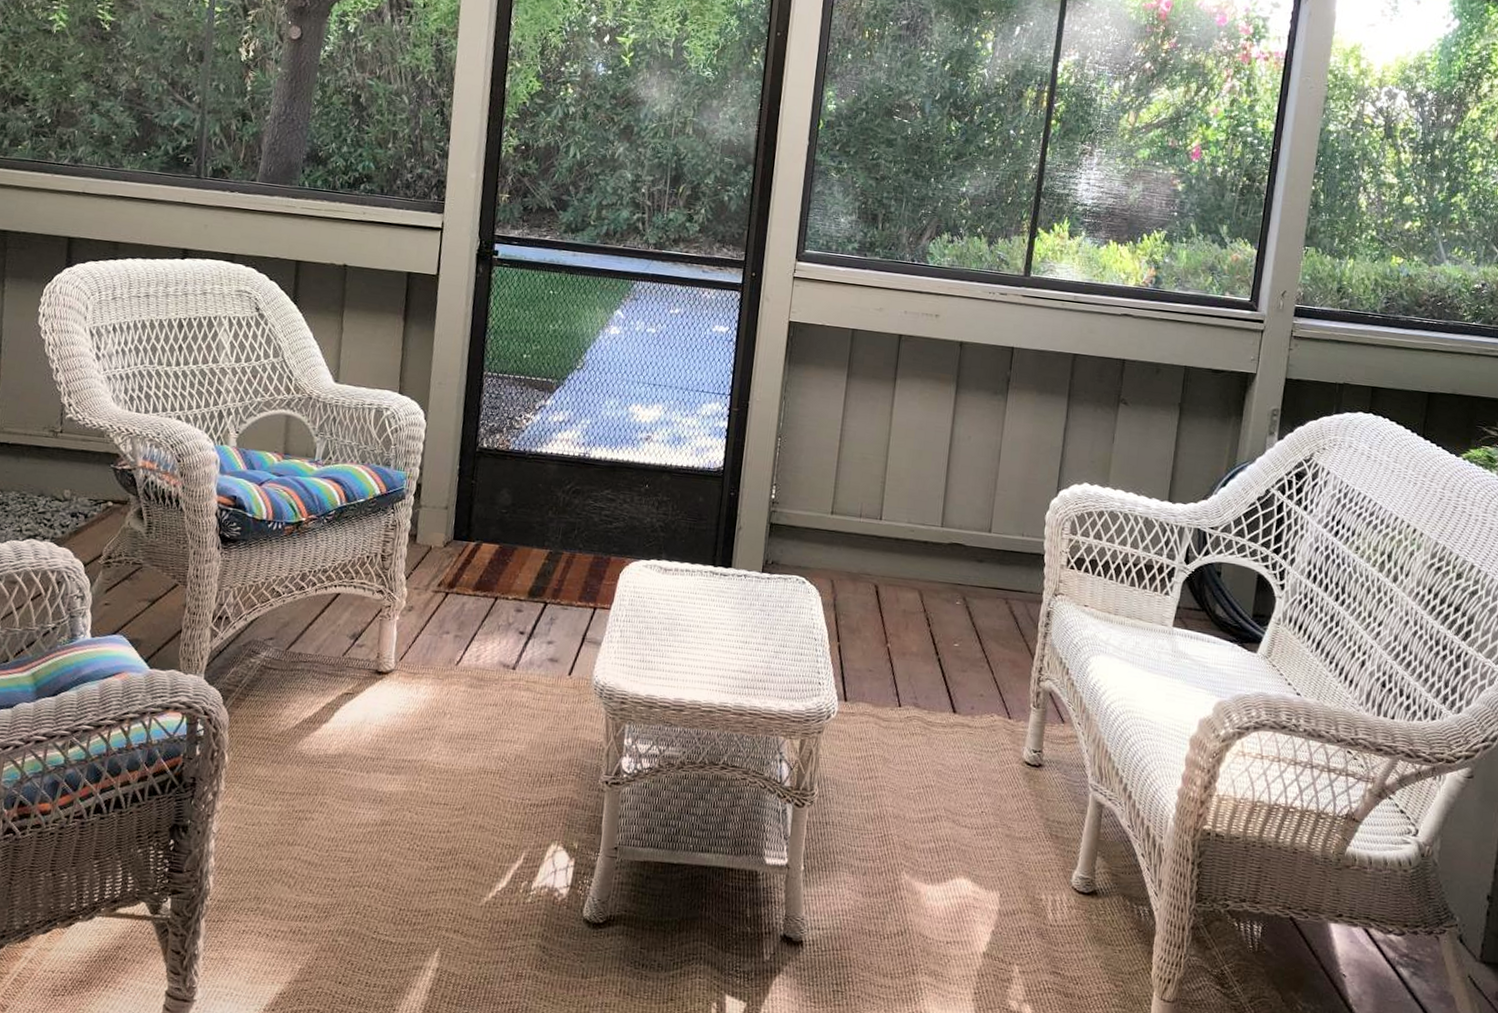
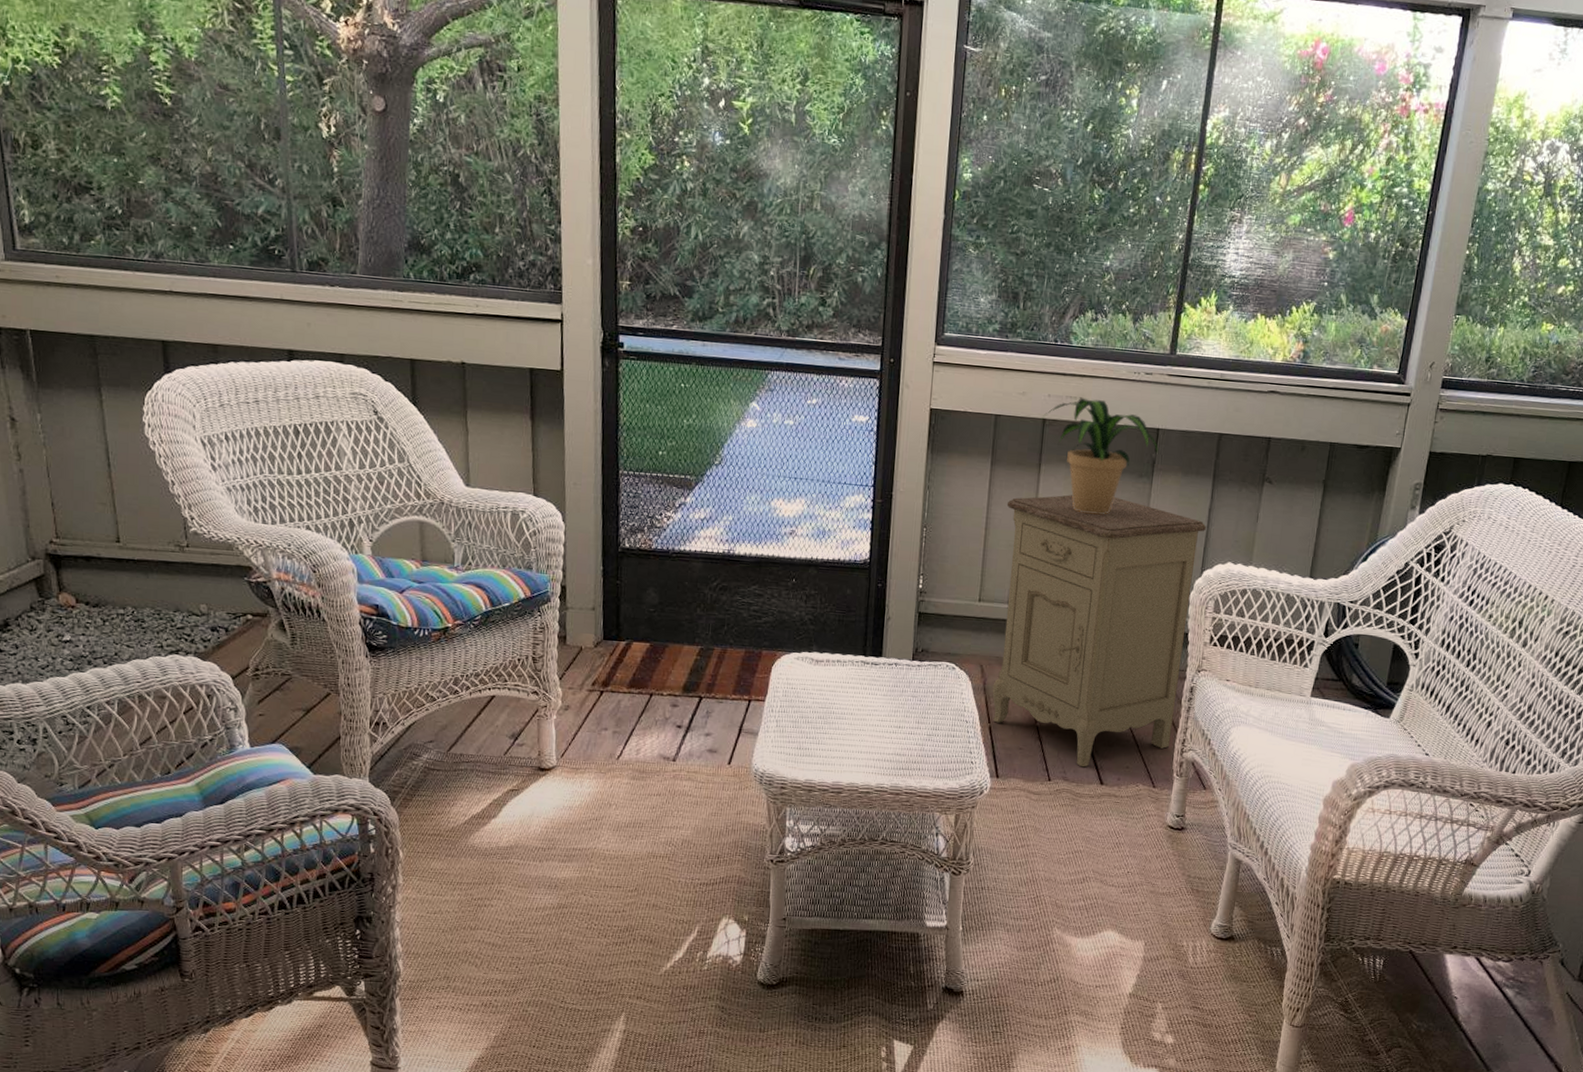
nightstand: none [842,409,1061,694] -> present [992,494,1206,768]
potted plant: none [896,316,1013,430] -> present [1040,398,1159,515]

